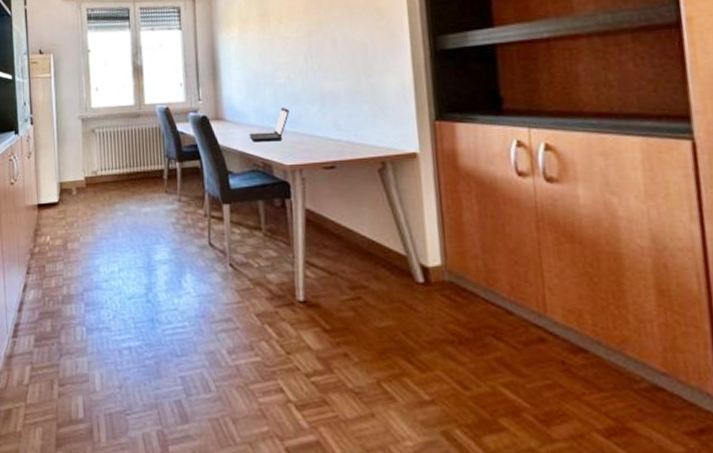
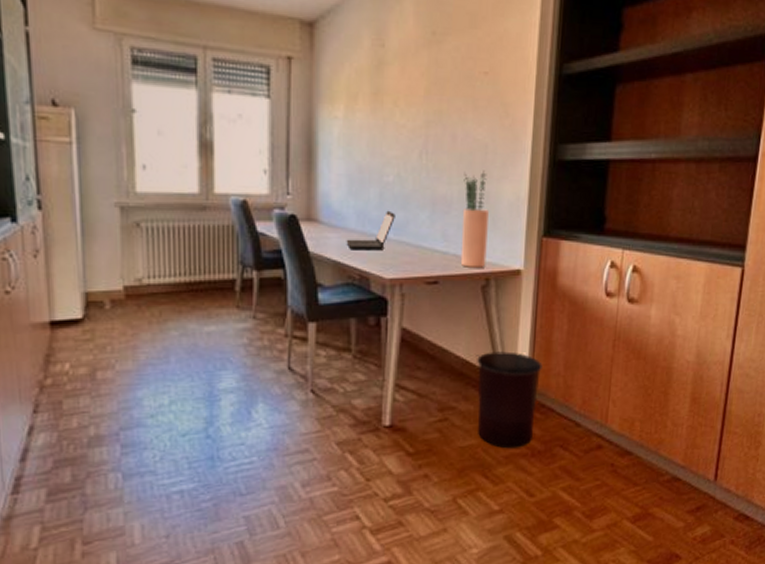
vase: none [347,66,380,153] -> present [460,170,489,268]
waste bin: none [383,232,457,334] -> present [477,351,543,449]

